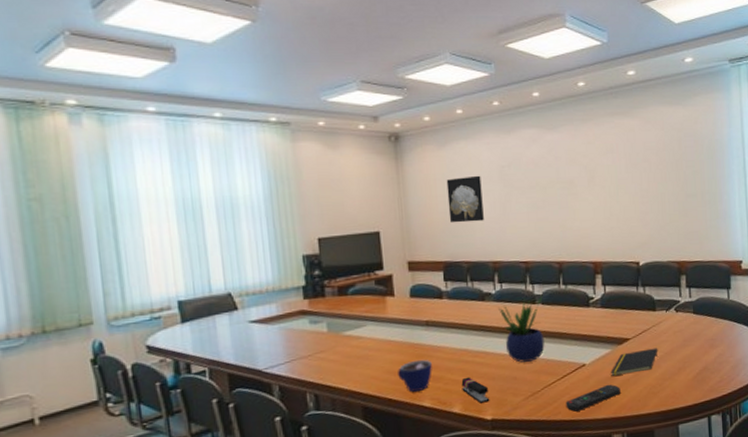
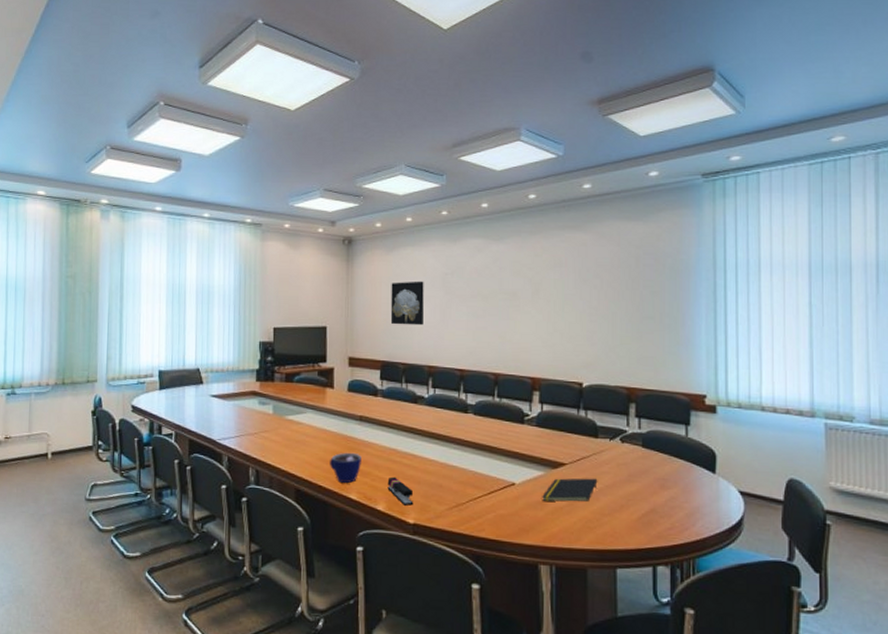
potted plant: present [498,295,545,363] -> none [430,406,476,471]
remote control: present [565,384,621,412] -> none [491,509,551,532]

